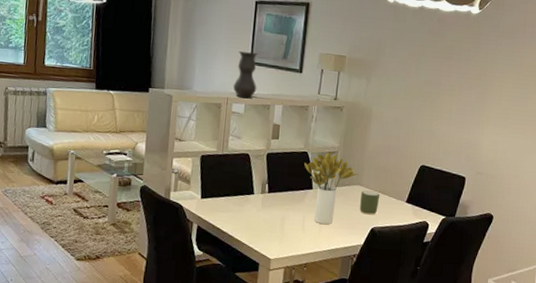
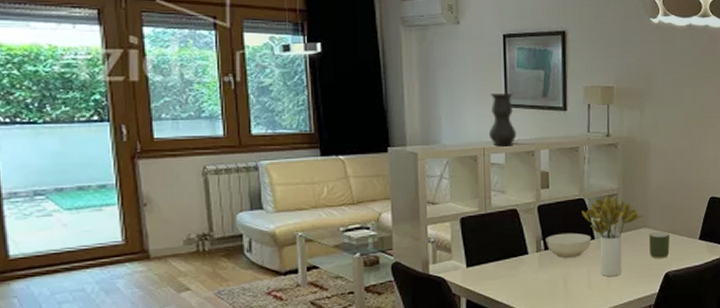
bowl: none [270,180,310,203] -> present [545,233,592,258]

